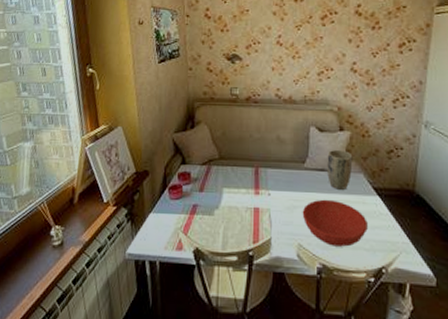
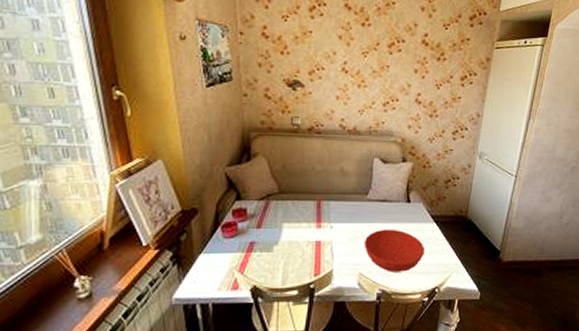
plant pot: present [327,149,353,190] -> none [389,180,414,219]

